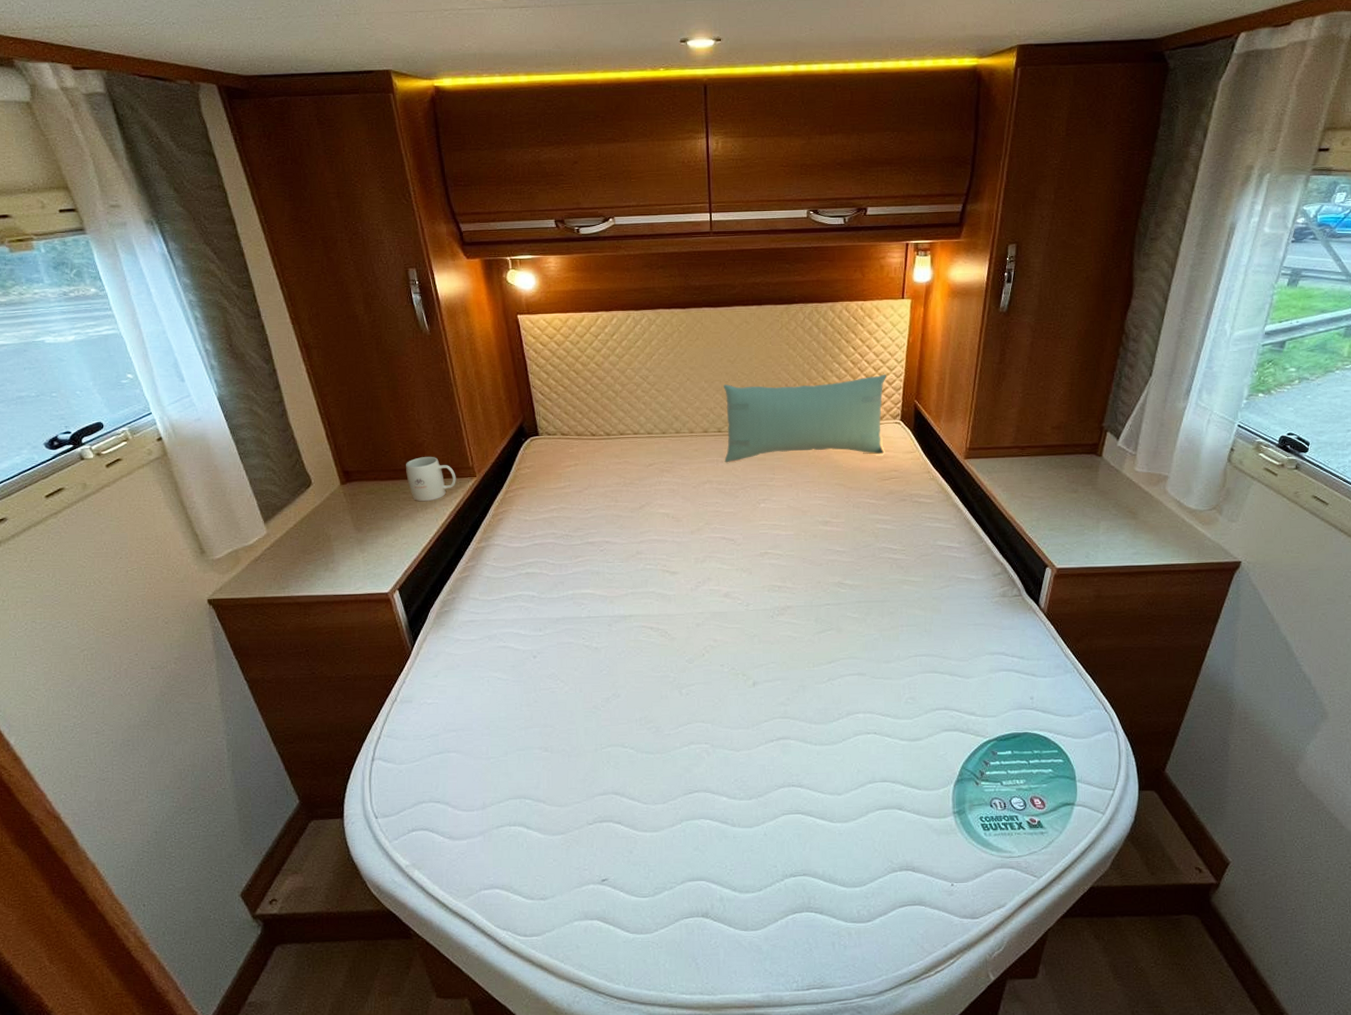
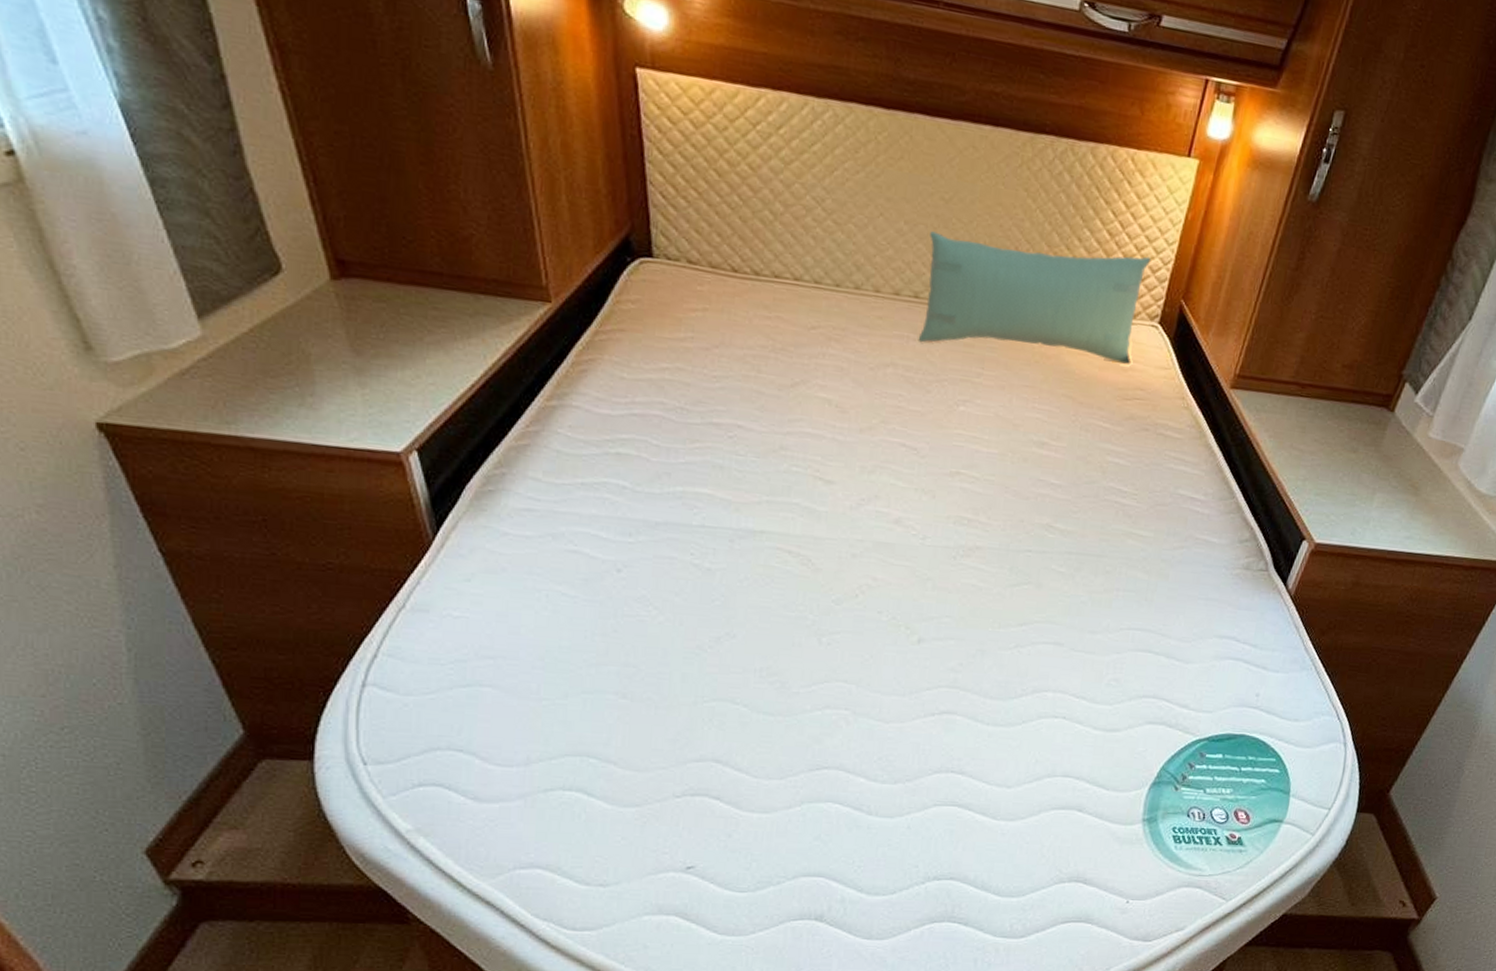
mug: present [406,457,456,502] -> none [439,258,520,328]

